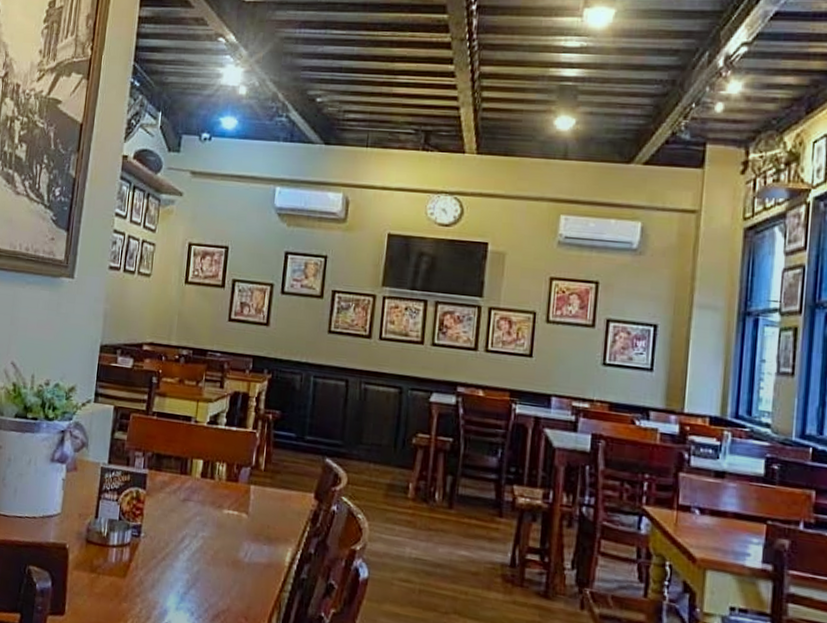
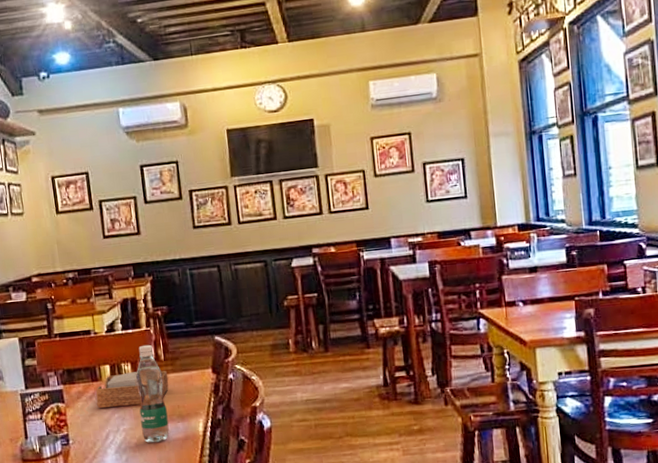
napkin holder: none [180,472,265,514] -> present [95,370,169,409]
bottle: none [221,447,259,562] -> present [135,344,170,443]

